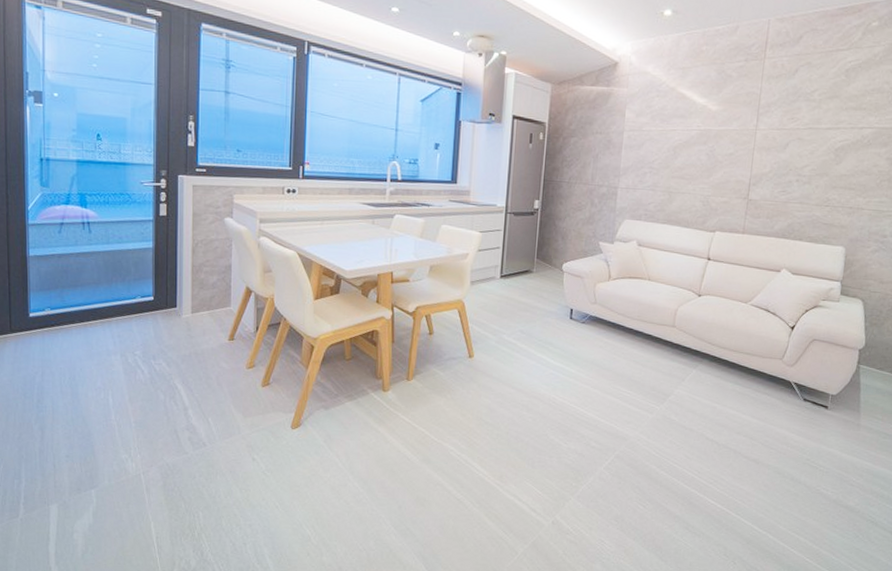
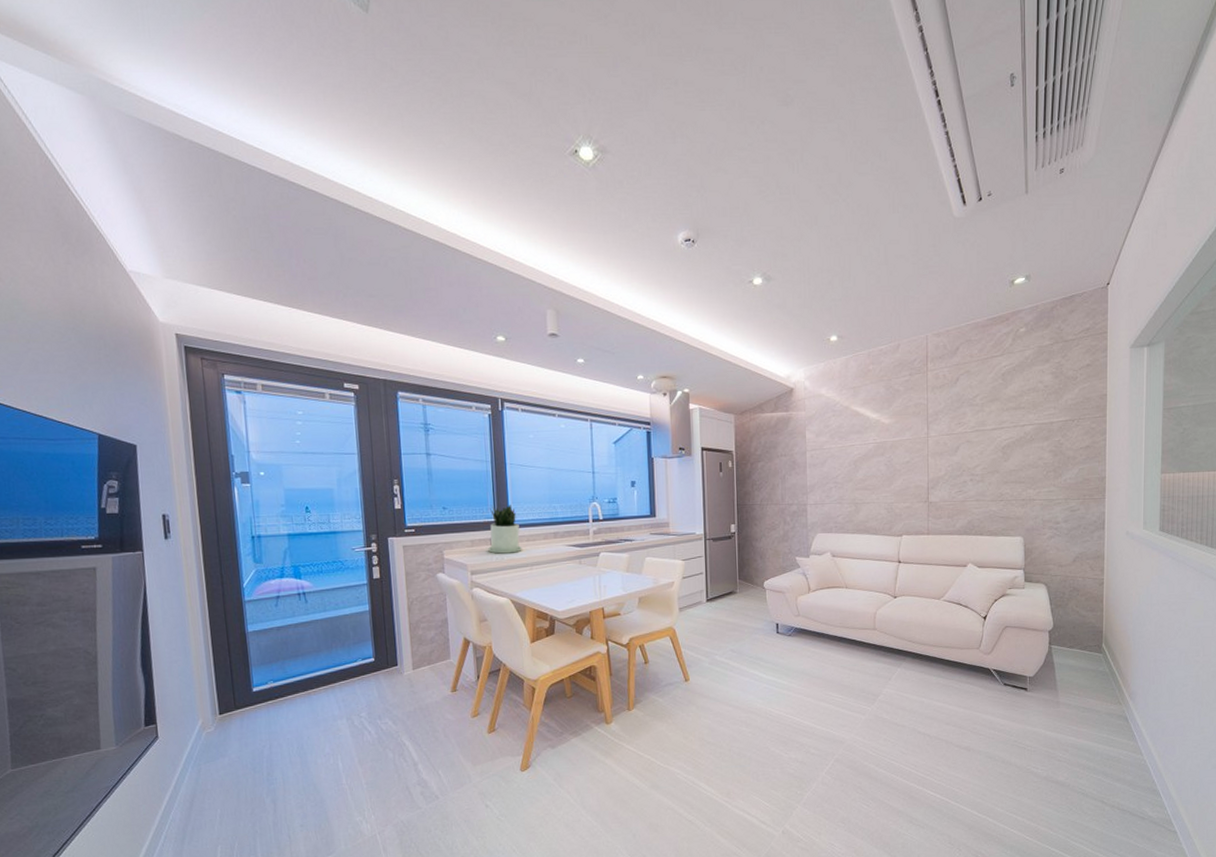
planter: none [278,152,315,205] -> present [487,504,522,554]

